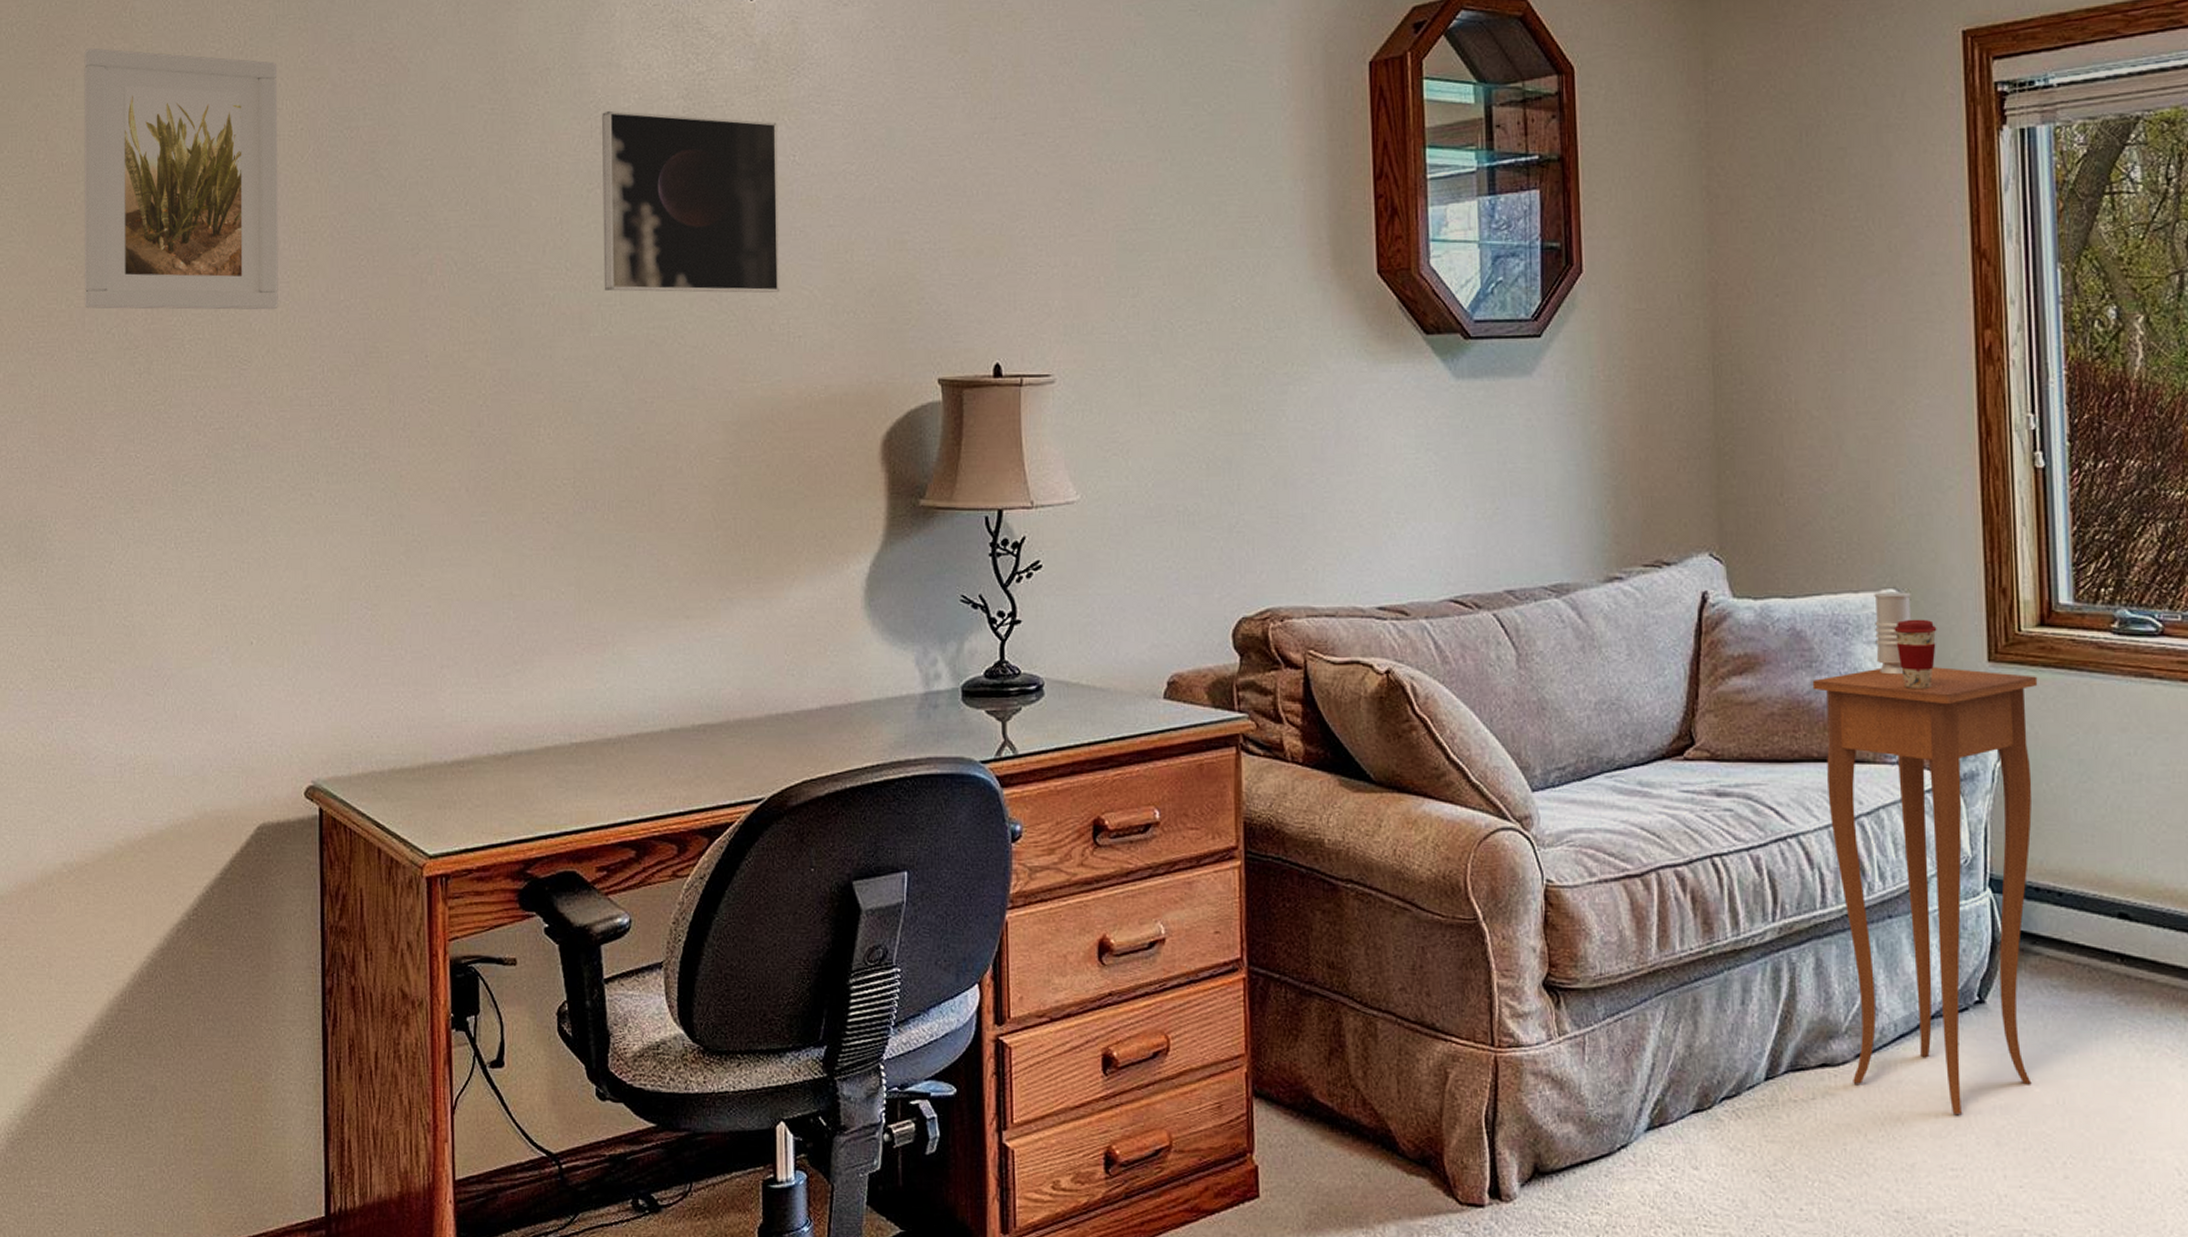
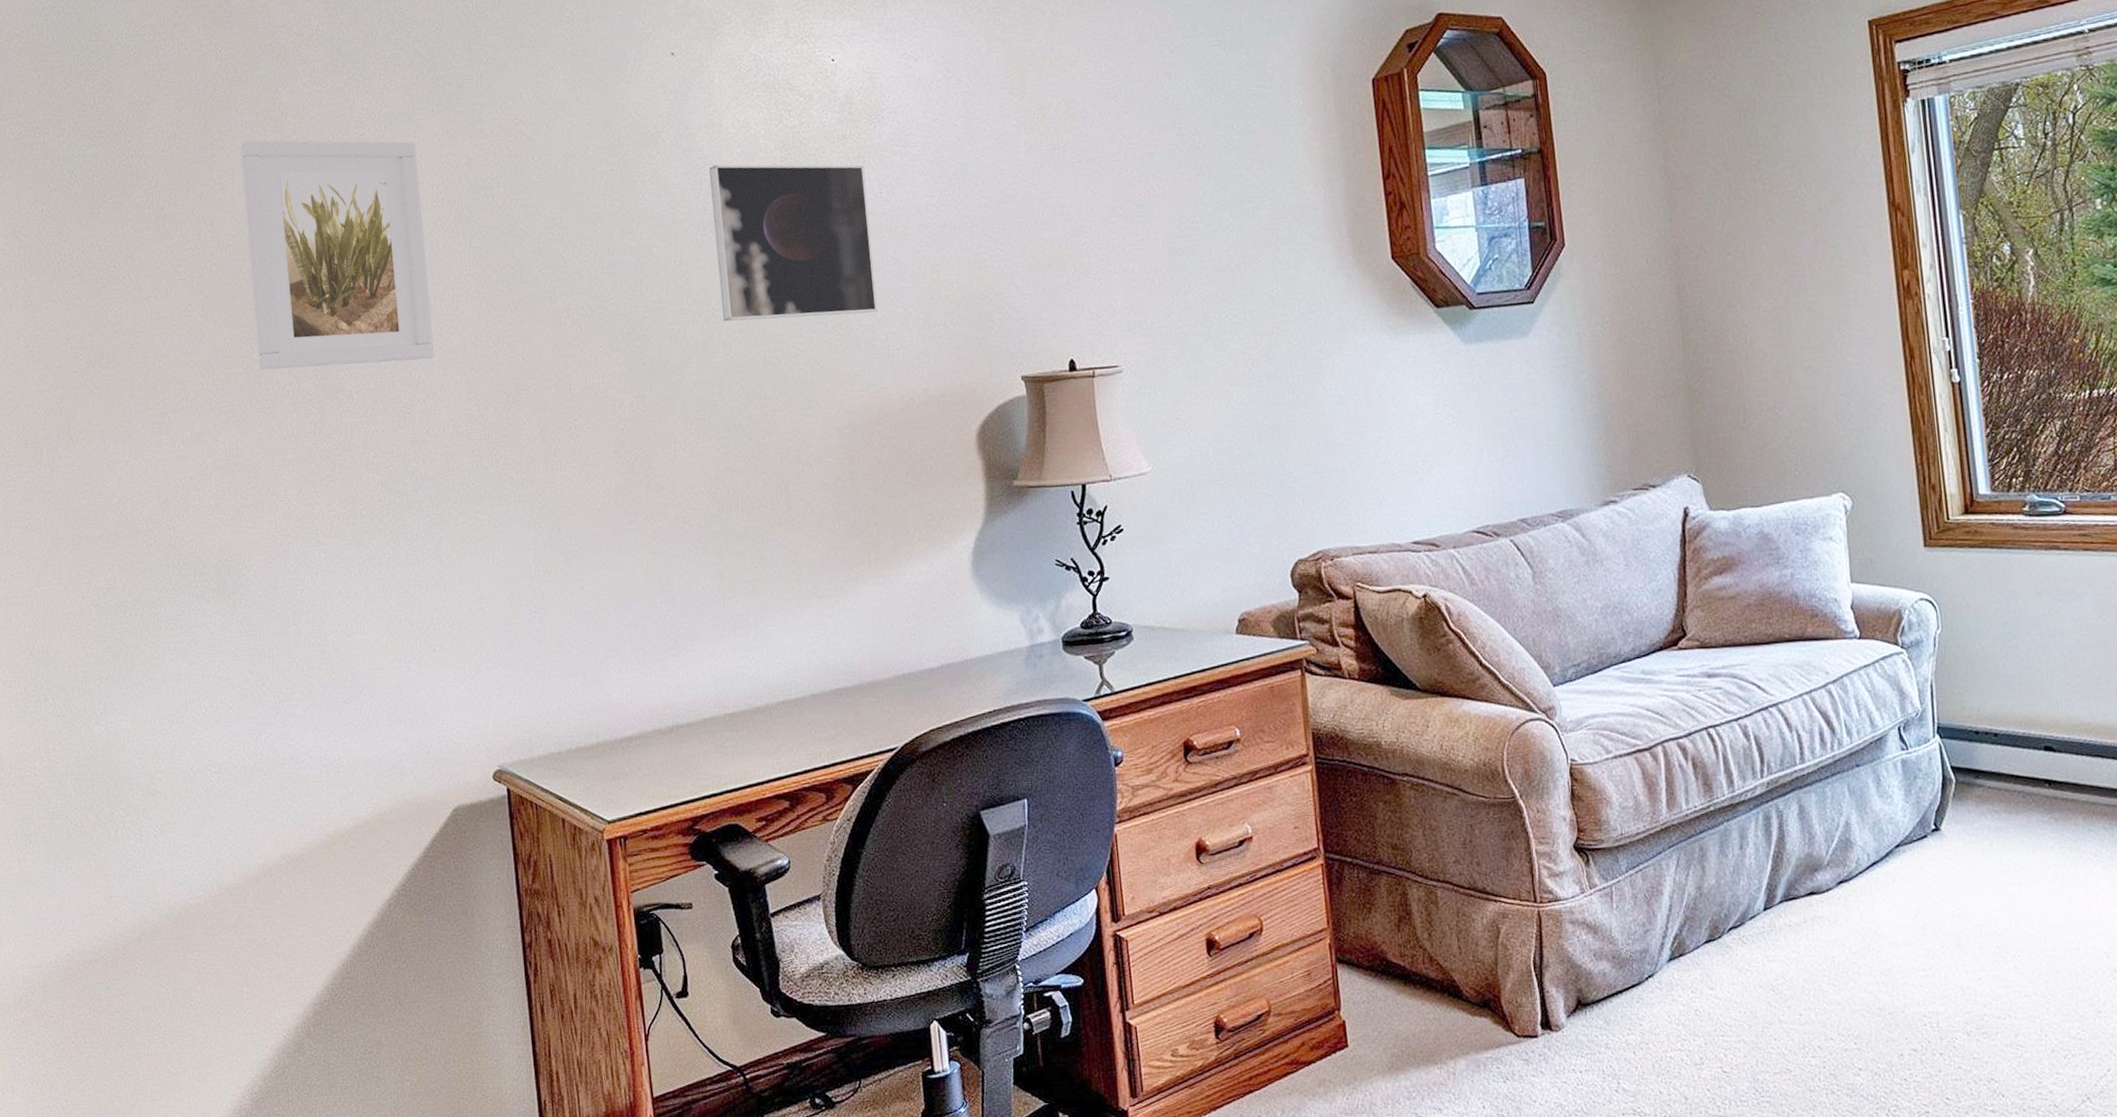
side table: present [1812,667,2038,1114] -> none [1780,554,1983,924]
candle: present [1874,592,1911,675] -> none [1826,494,1858,565]
coffee cup: present [1894,619,1937,690] -> none [1845,516,1881,576]

